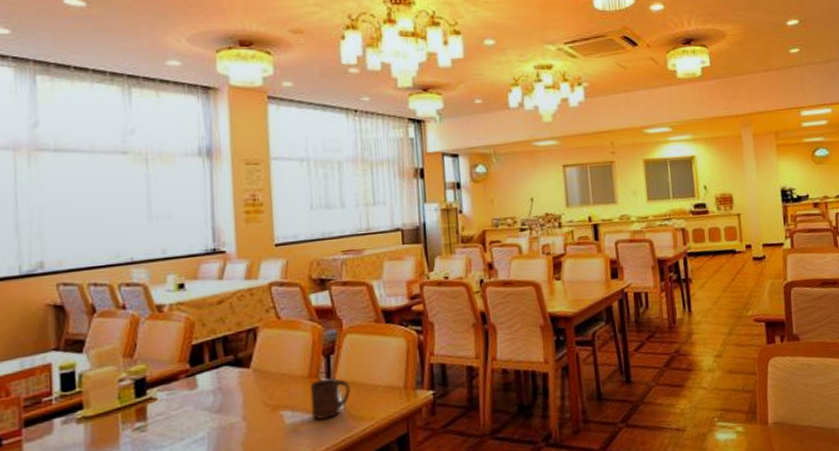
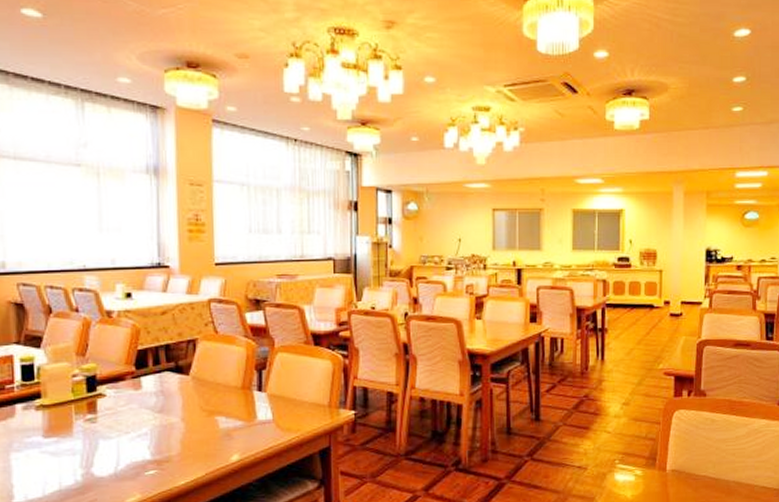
cup: present [309,378,351,420] -> none [242,391,279,427]

